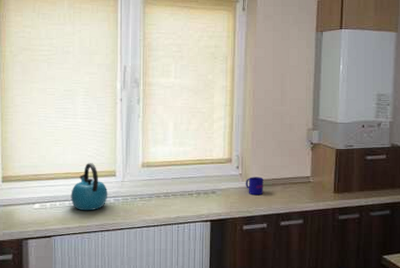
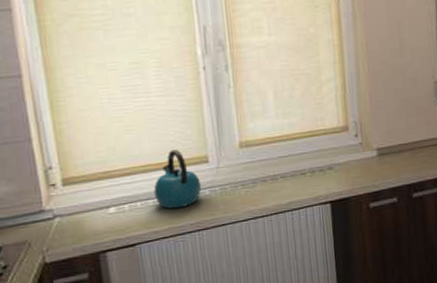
mug: present [246,177,264,196] -> none [367,144,390,167]

